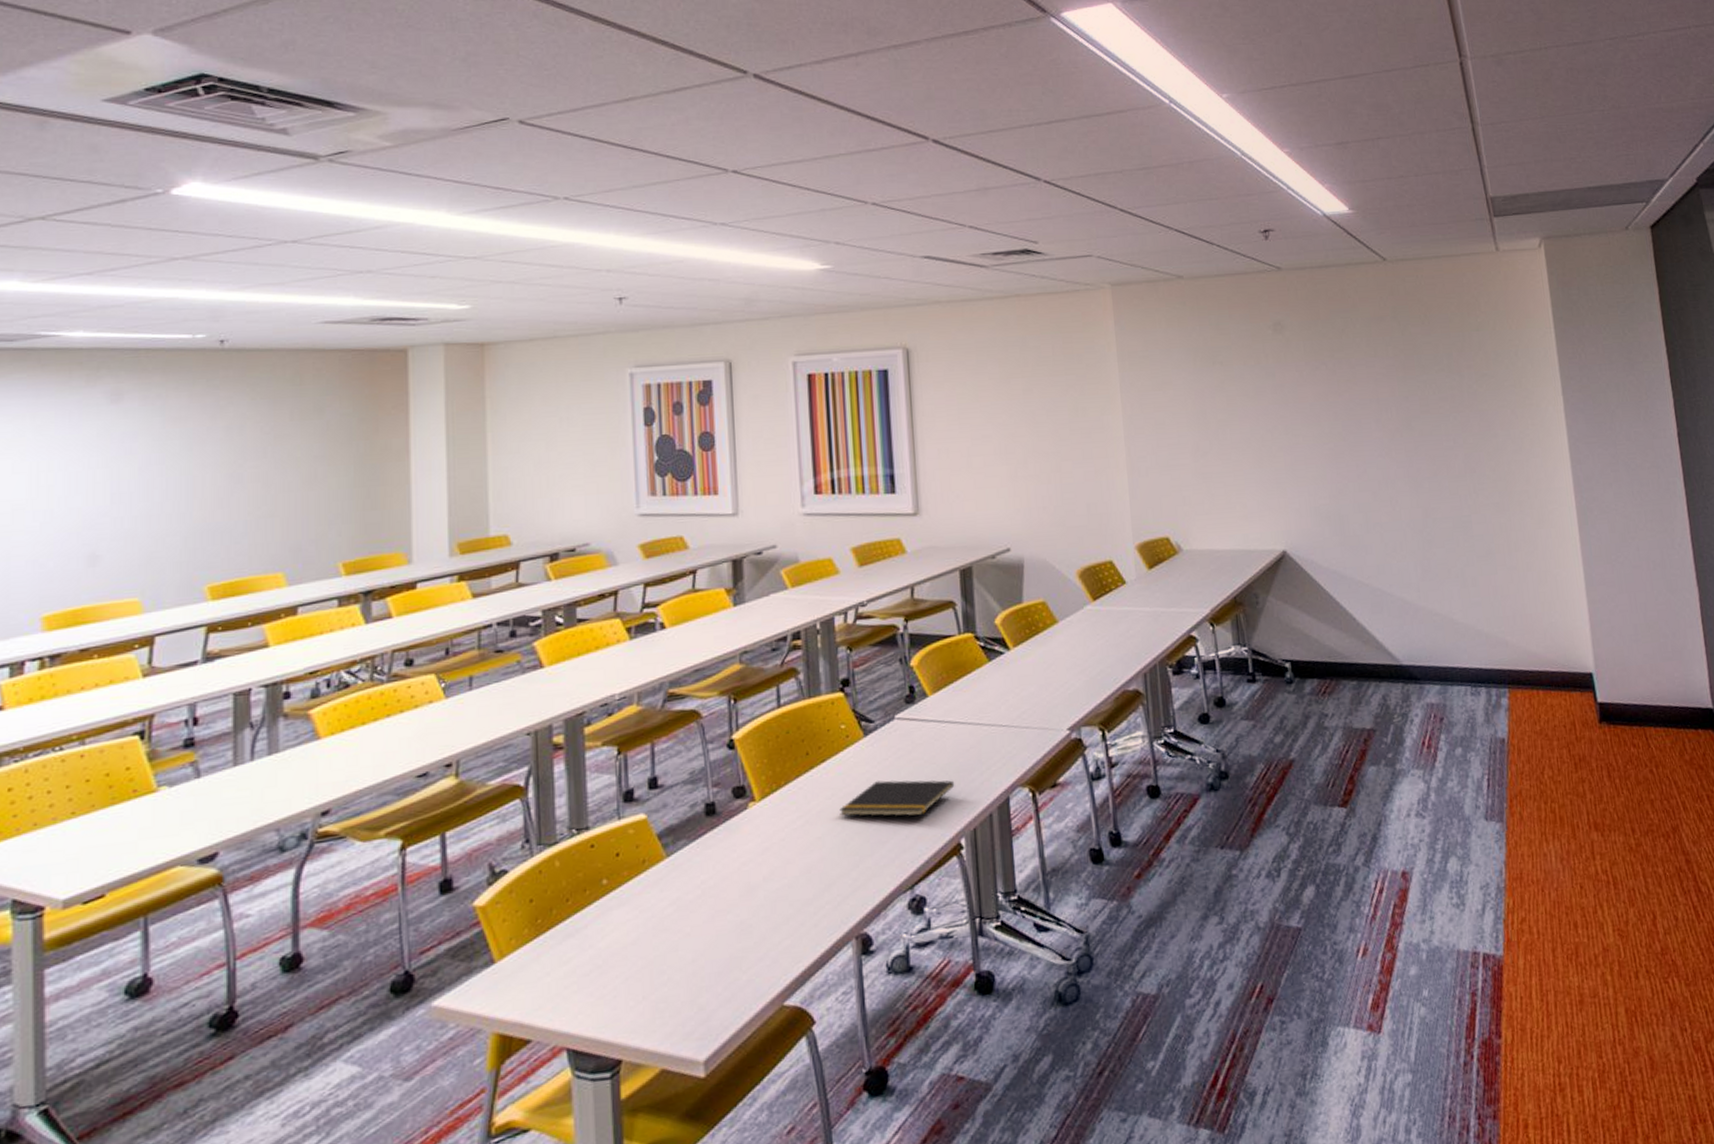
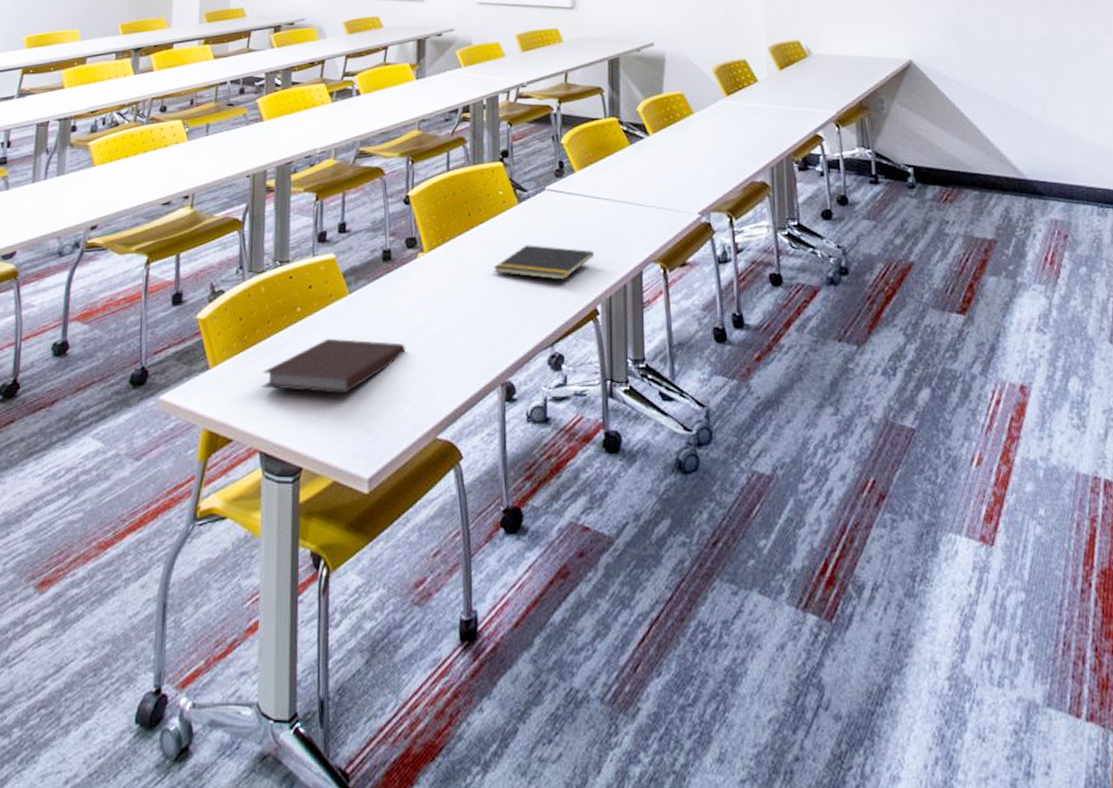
notebook: none [563,905,740,977] -> present [261,338,405,394]

